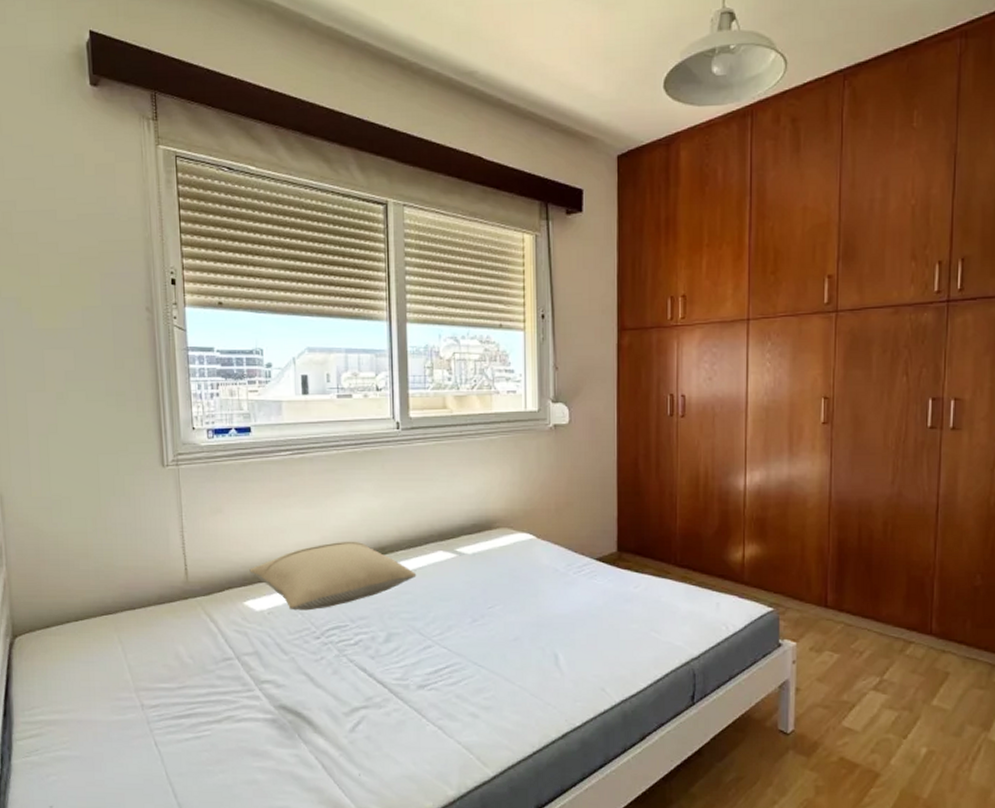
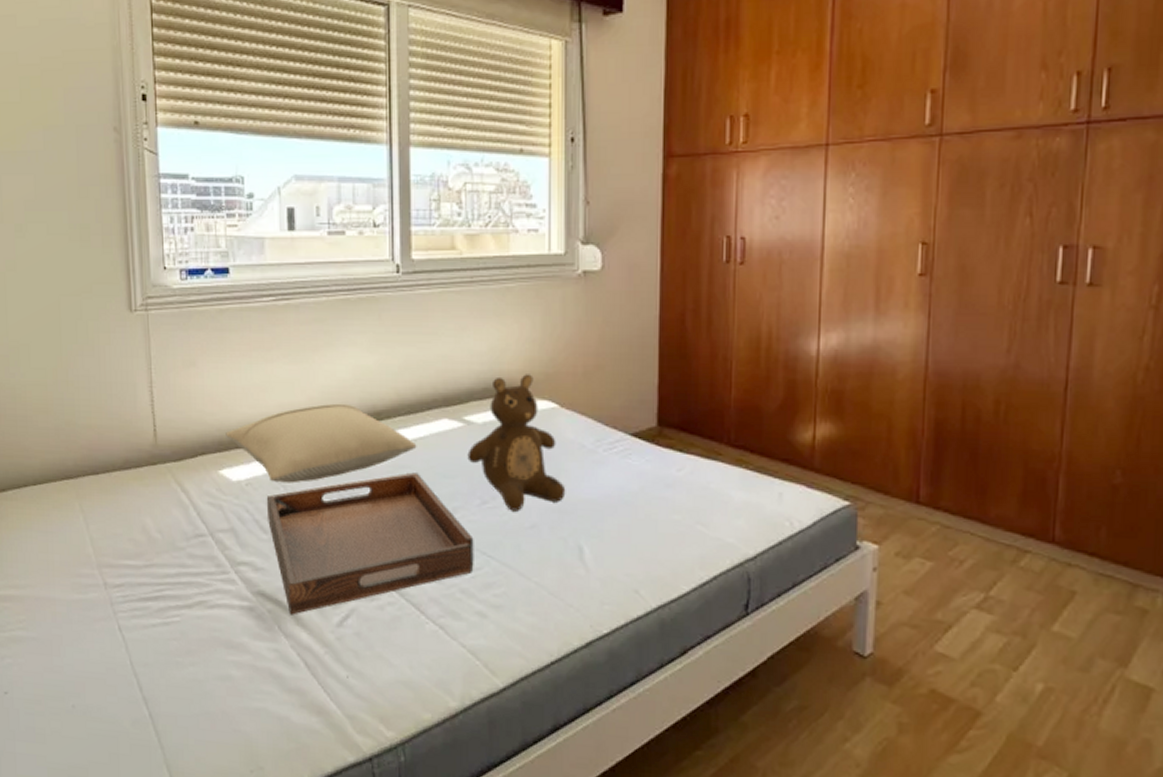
serving tray: none [286,597,467,724] -> present [266,472,474,615]
teddy bear: none [460,511,543,627] -> present [467,374,566,511]

